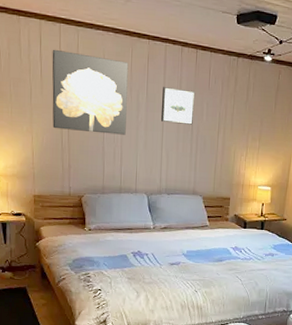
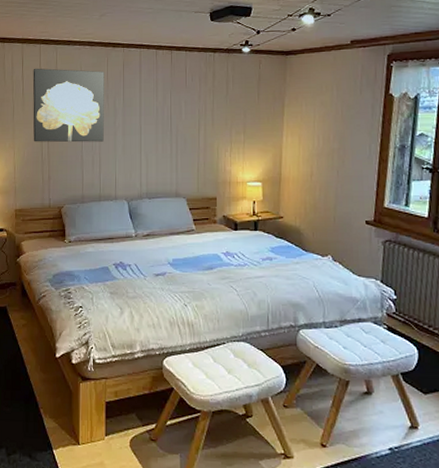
wall art: present [160,87,196,125] -> none [138,90,173,125]

